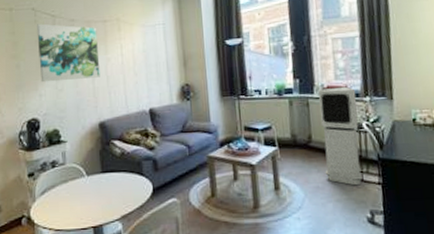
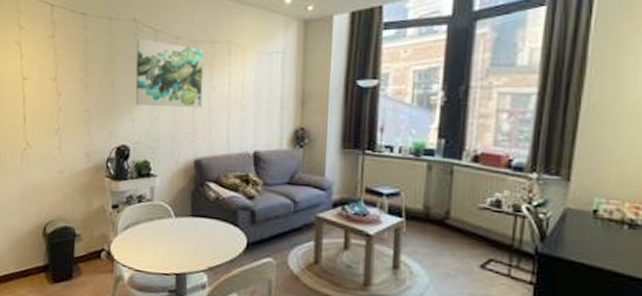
air purifier: present [318,86,362,186] -> none [460,155,519,281]

